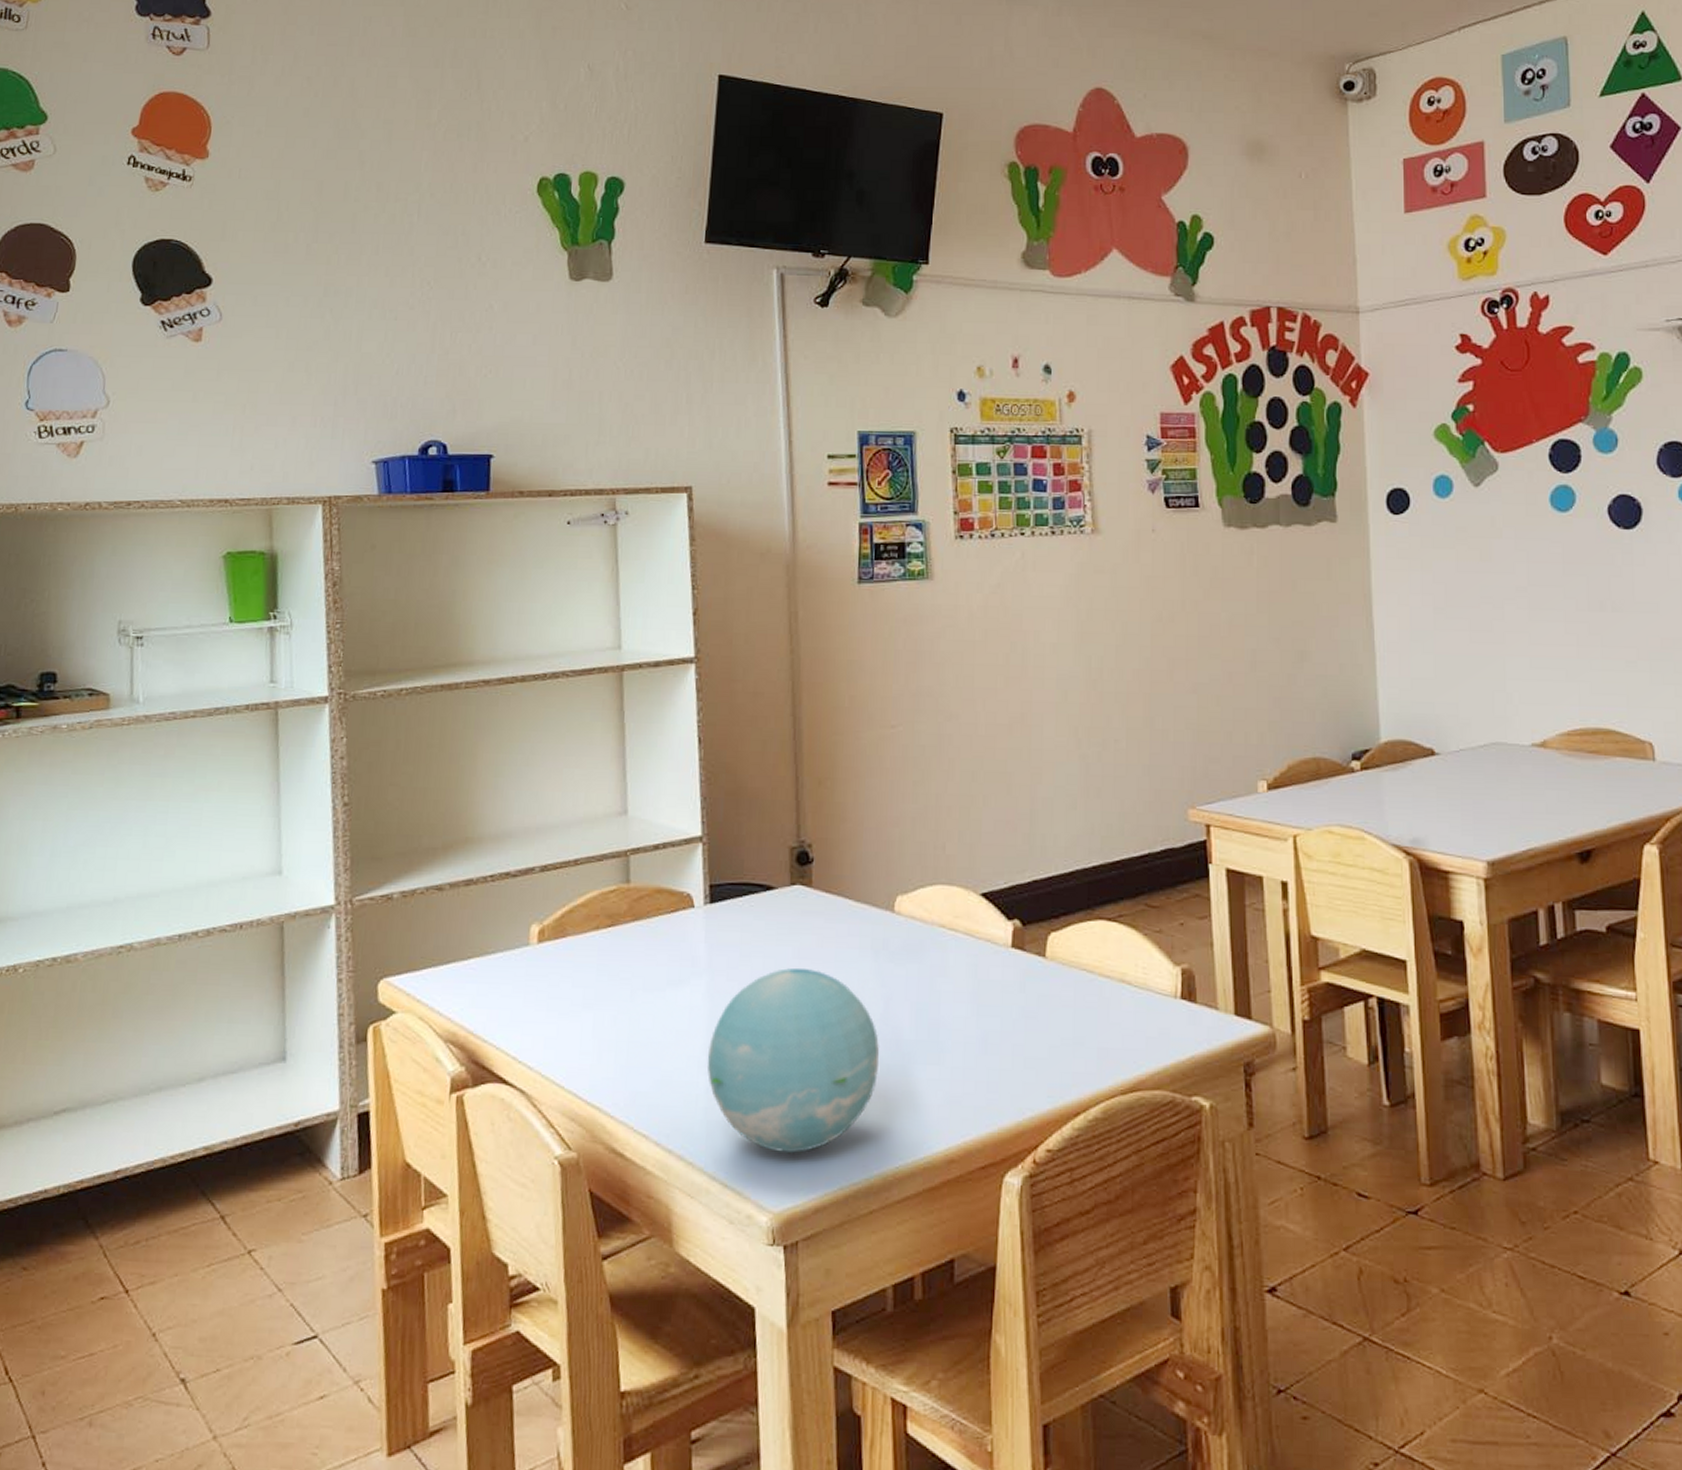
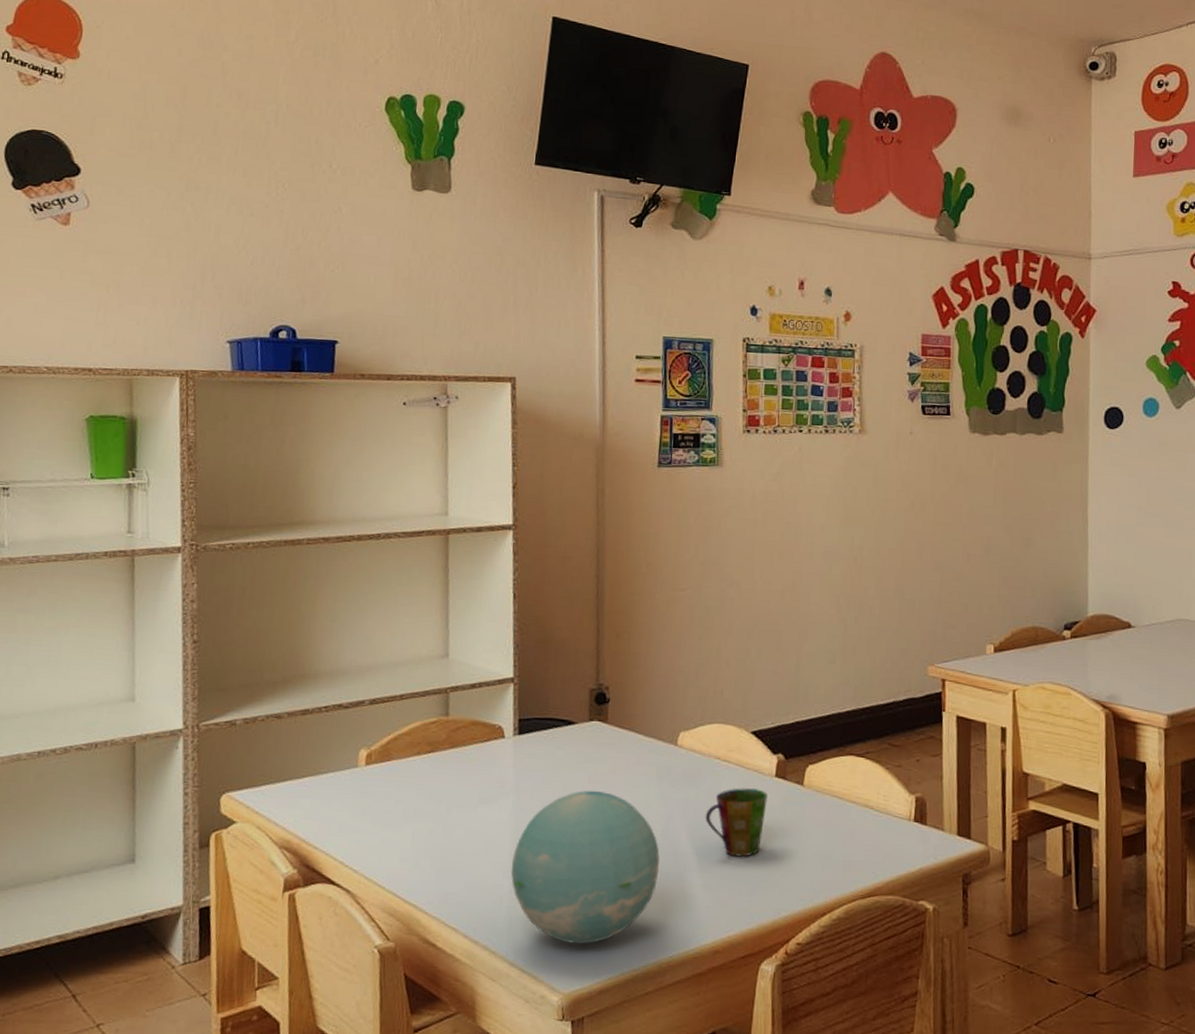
cup: none [930,960,1003,1045] -> present [705,787,768,857]

